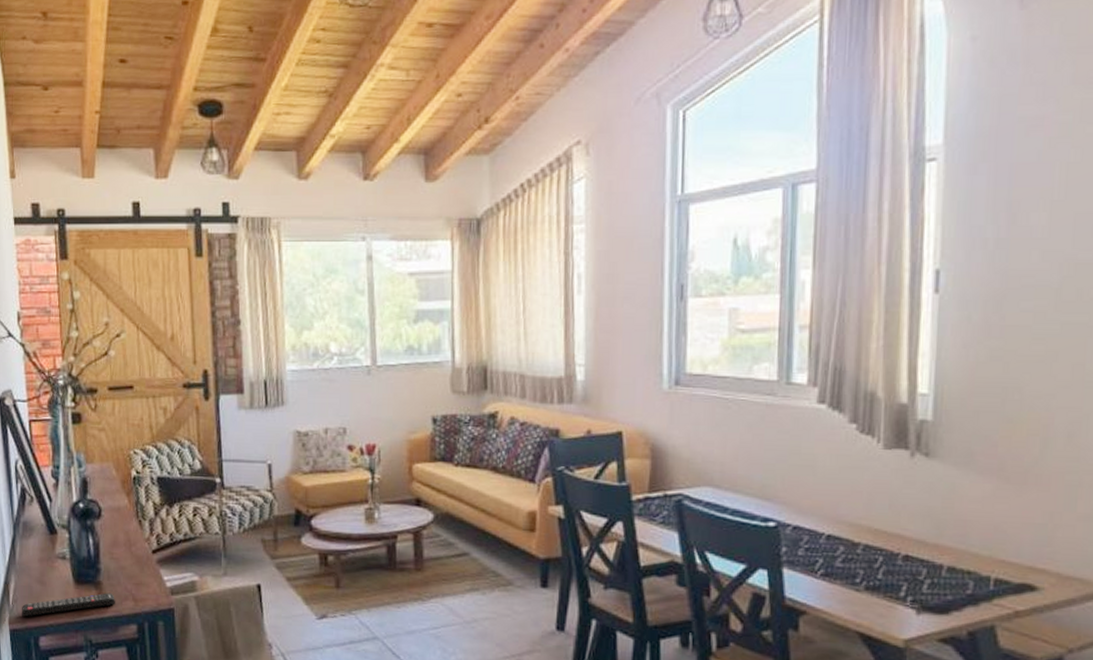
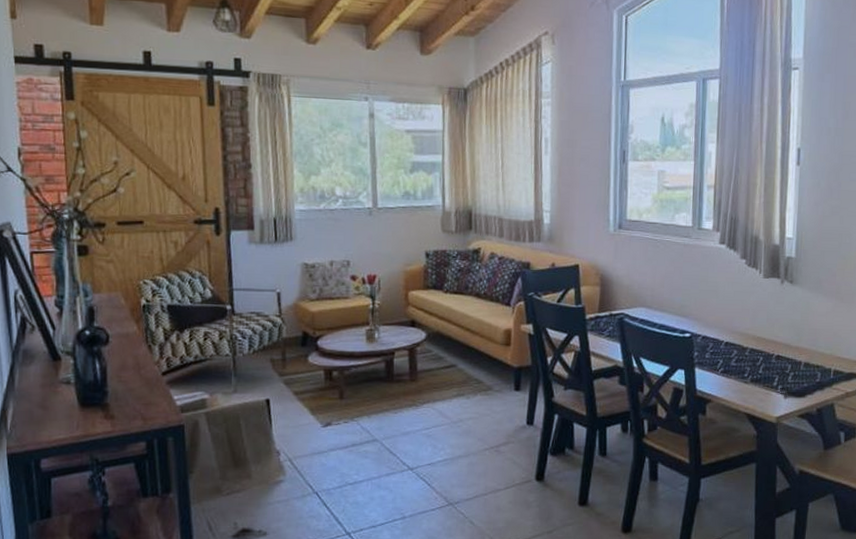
remote control: present [21,592,115,617] -> none [20,413,123,441]

